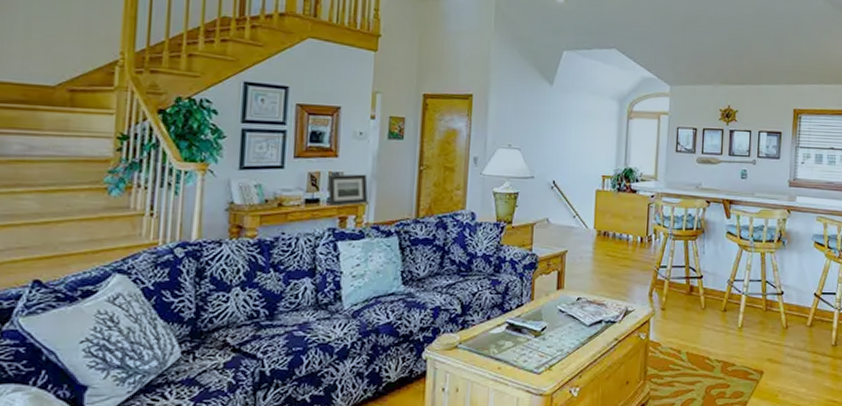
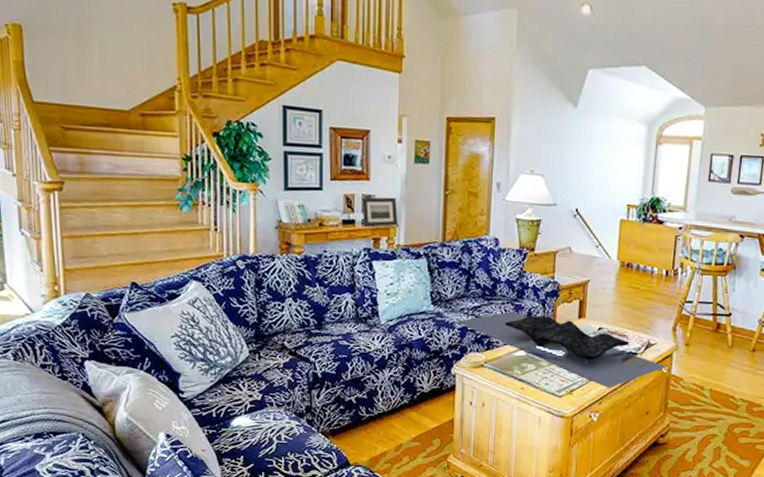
throw blanket: none [429,286,645,360] -> present [456,310,667,388]

